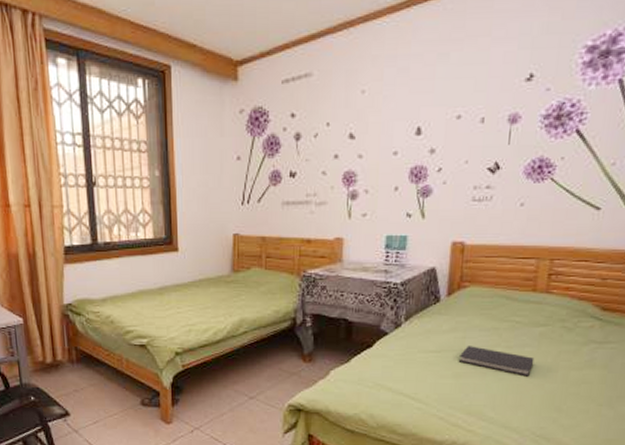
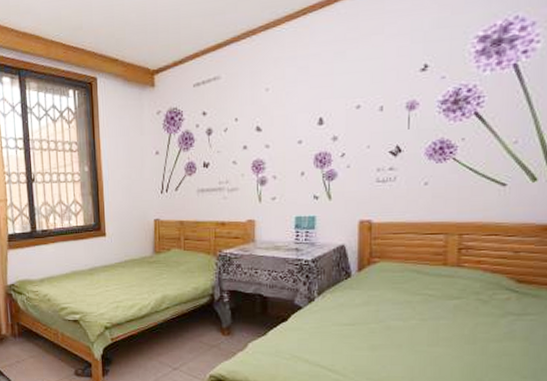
diary: present [459,346,535,377] -> none [374,319,451,349]

